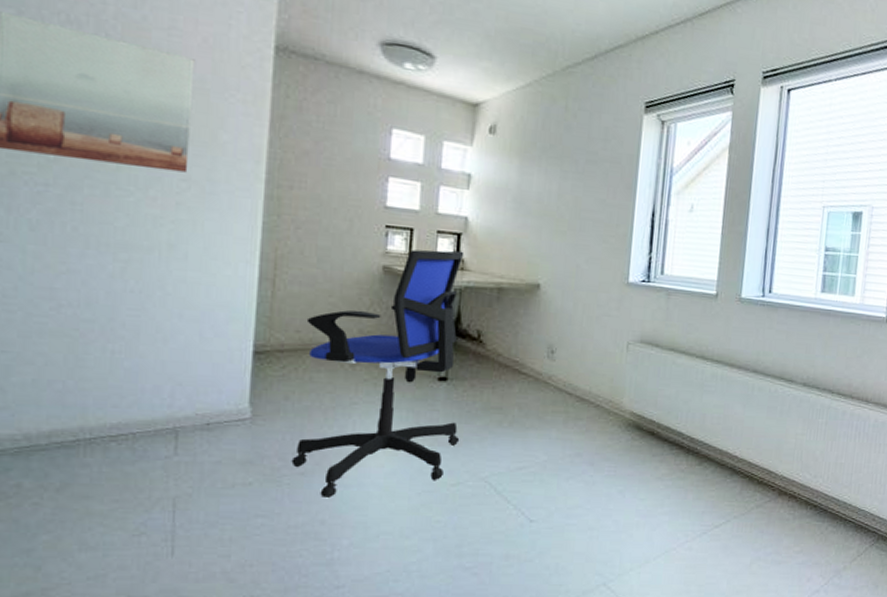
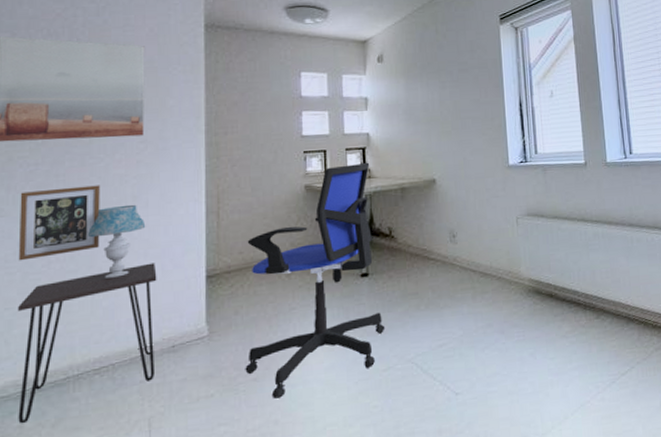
desk: none [15,325,194,483] -> present [18,263,157,424]
picture frame: none [20,216,127,299] -> present [18,185,100,261]
table lamp: none [110,252,183,337] -> present [88,204,146,278]

